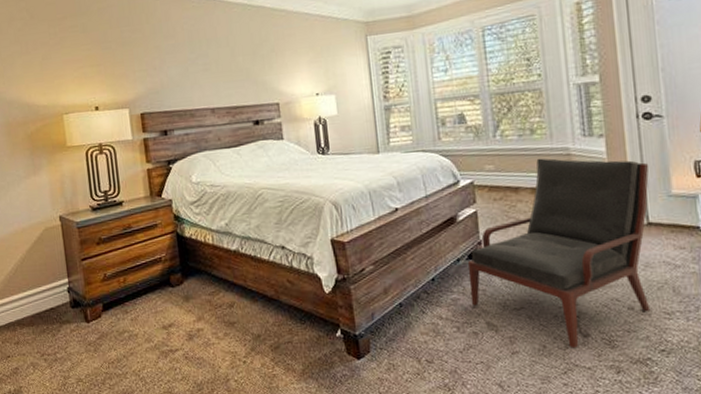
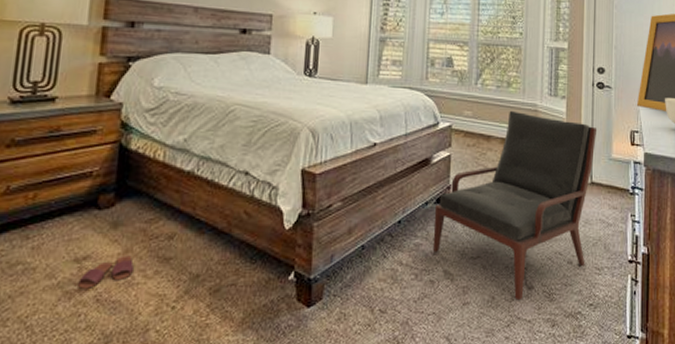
slippers: none [169,322,208,349] -> present [78,255,134,289]

